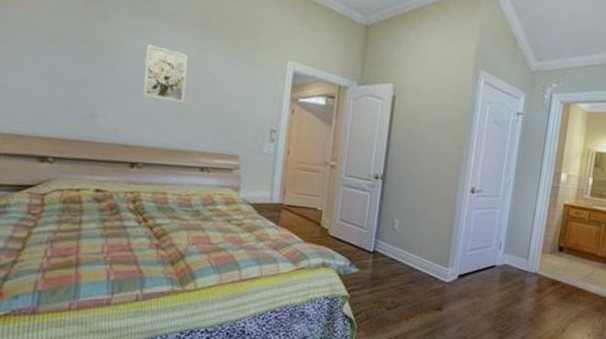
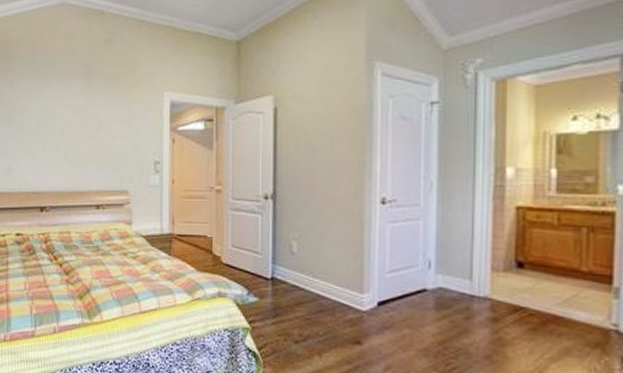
wall art: present [143,44,188,103] -> none [45,101,77,148]

